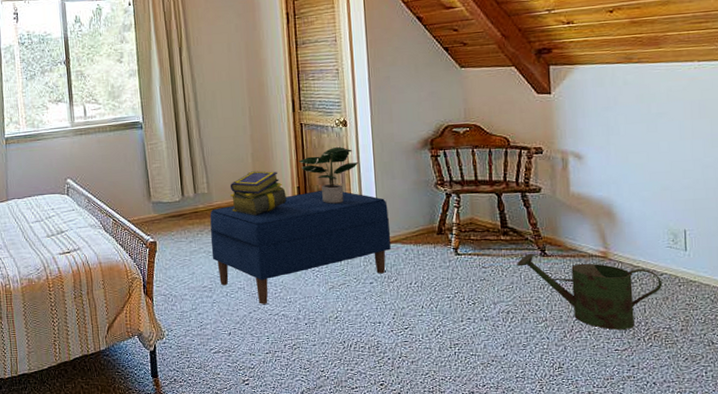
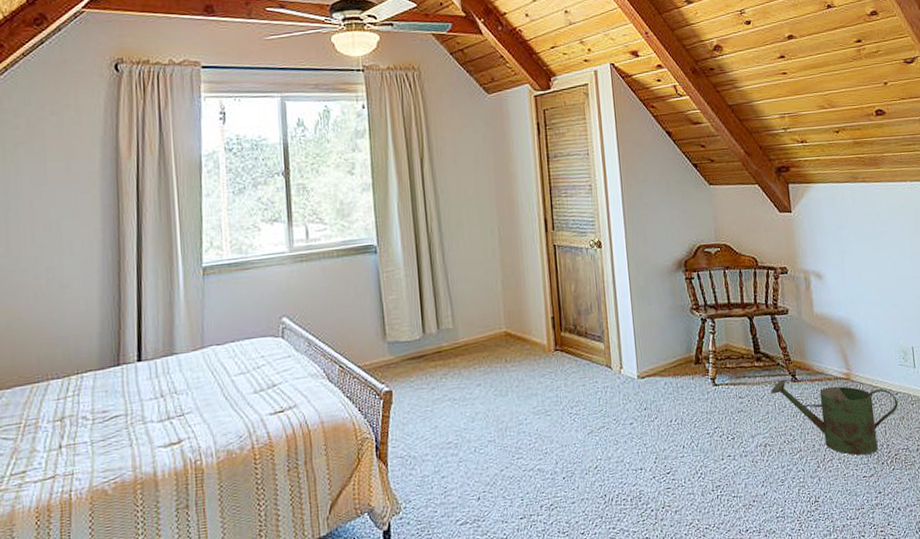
bench: present [210,191,391,304] -> none [455,320,650,459]
stack of books: present [230,171,287,216] -> none [478,300,540,353]
potted plant: present [298,146,359,204] -> none [552,270,615,336]

